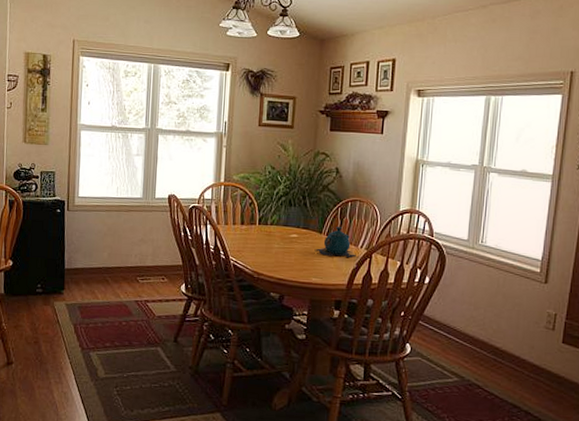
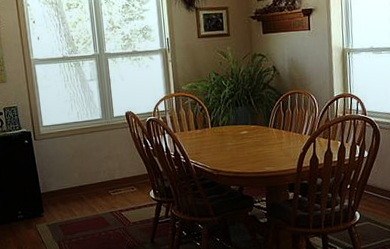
teapot: present [314,227,356,257] -> none [264,118,302,146]

